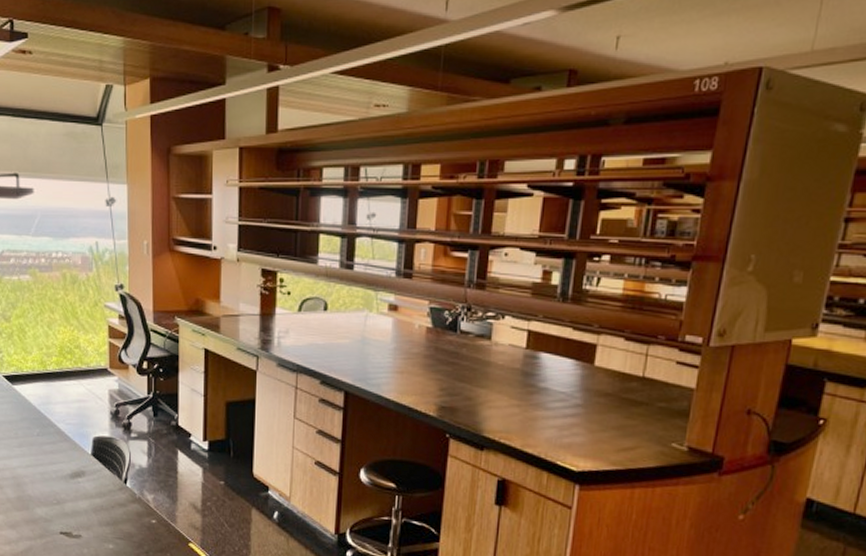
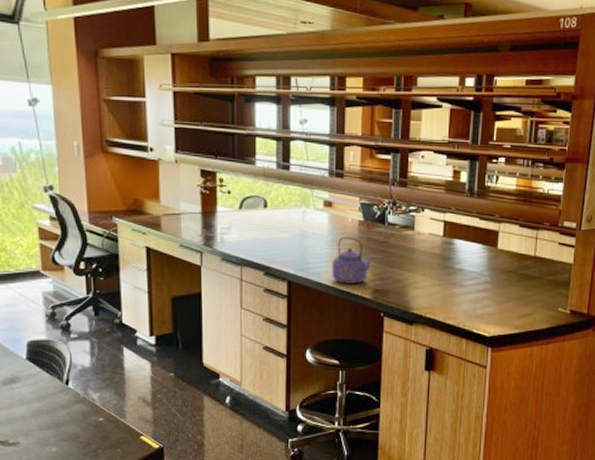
kettle: none [393,344,442,399] -> present [331,236,374,284]

